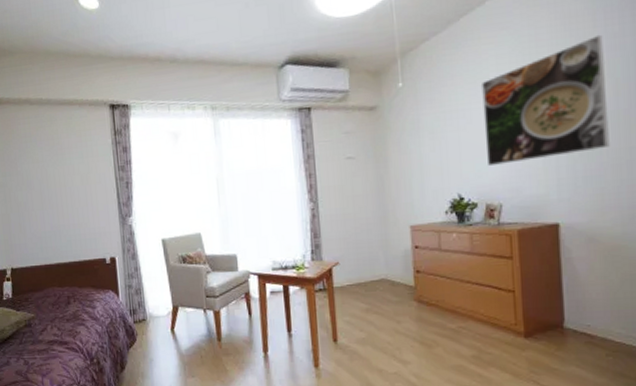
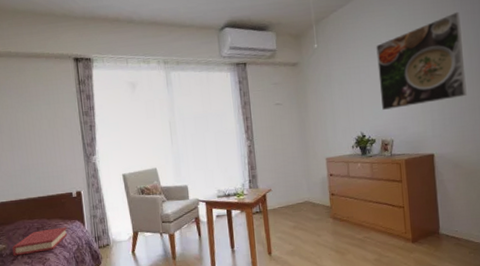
hardback book: none [41,297,100,327] -> present [12,227,68,256]

